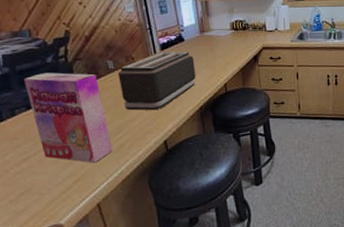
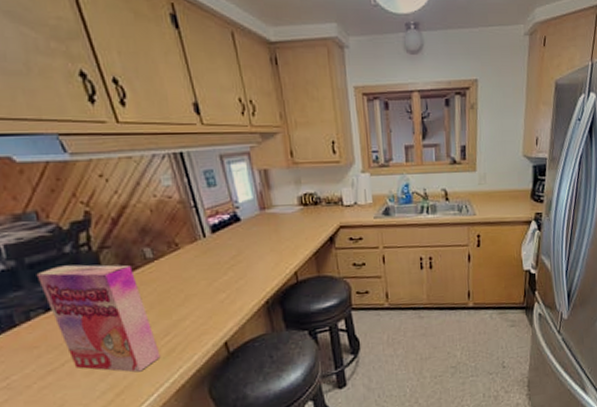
toaster: present [117,51,196,111] -> none [158,233,259,308]

